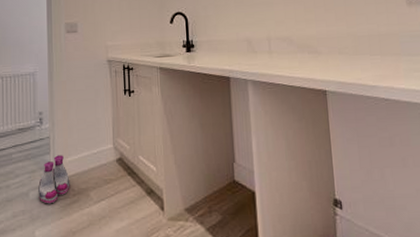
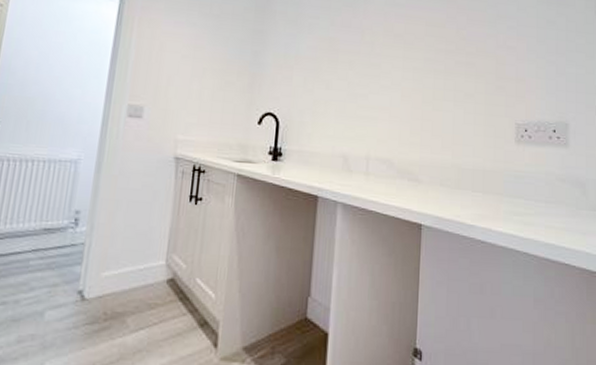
boots: present [38,155,70,204] -> none [57,267,103,329]

